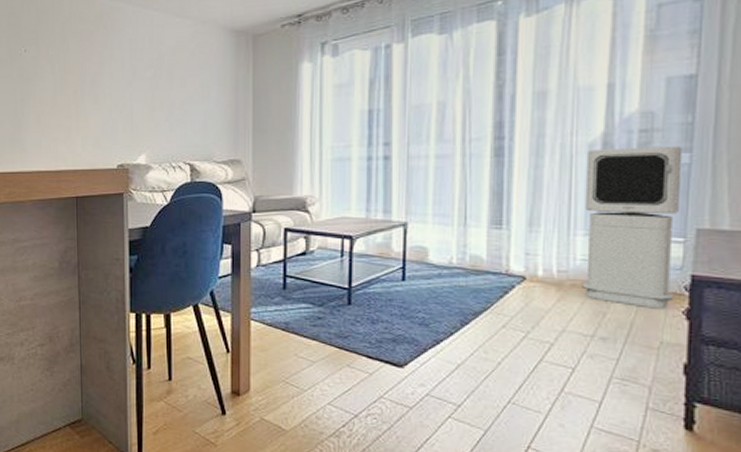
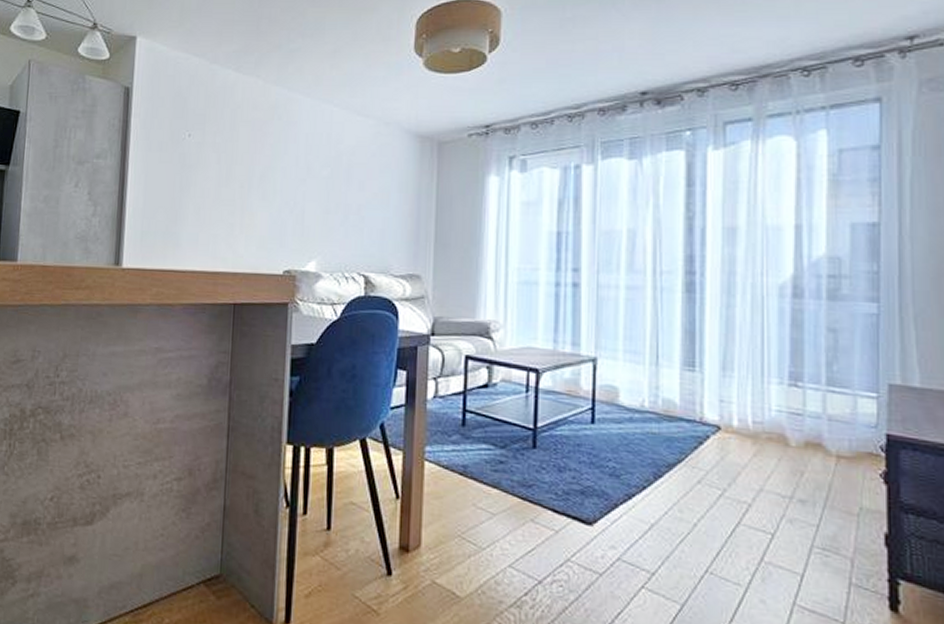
air purifier: present [582,145,683,309] -> none [777,292,872,471]

